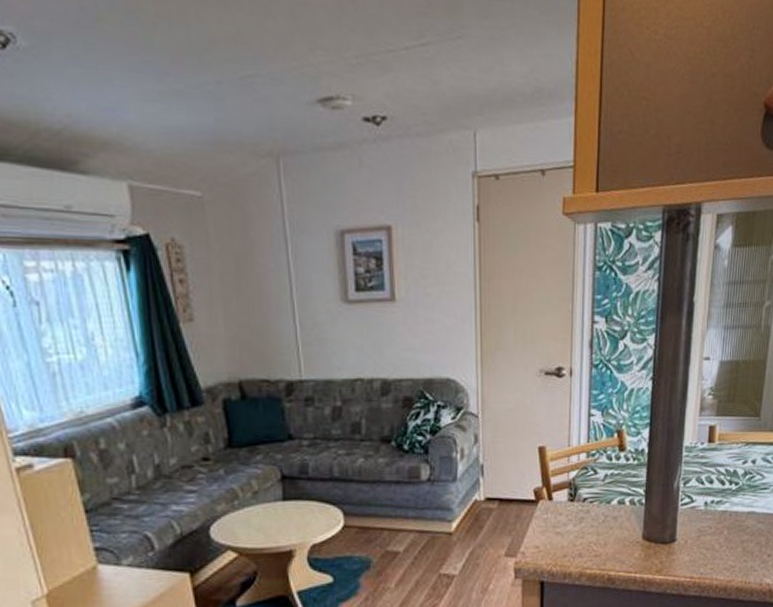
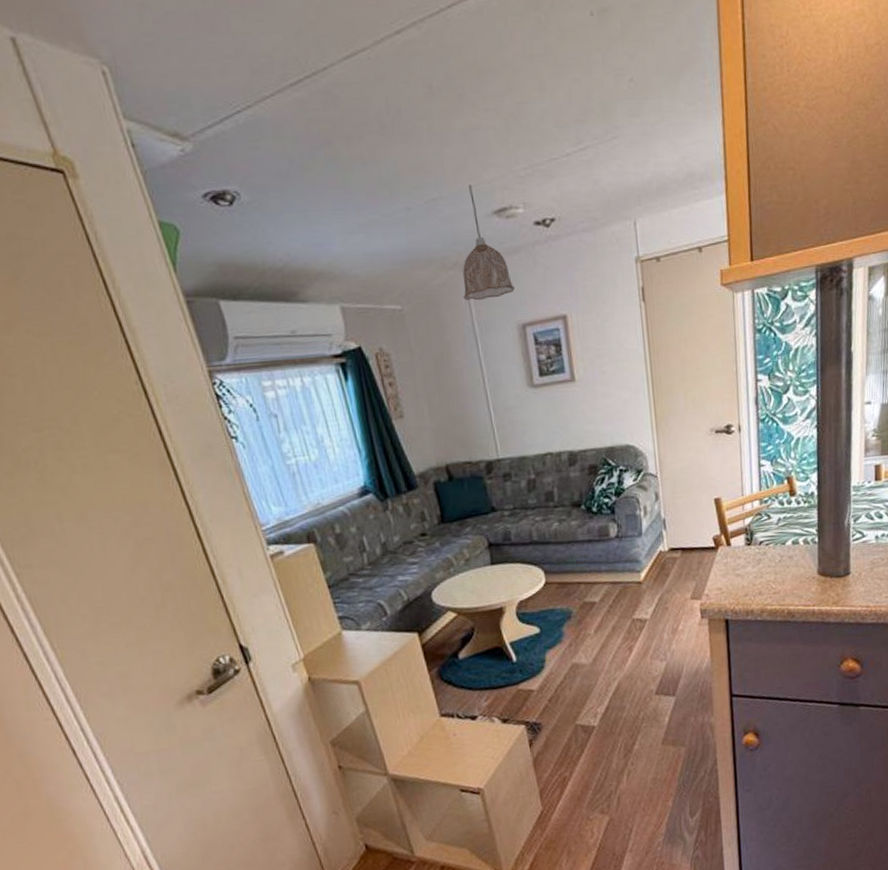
pendant lamp: none [275,65,335,198] -> present [463,184,515,301]

